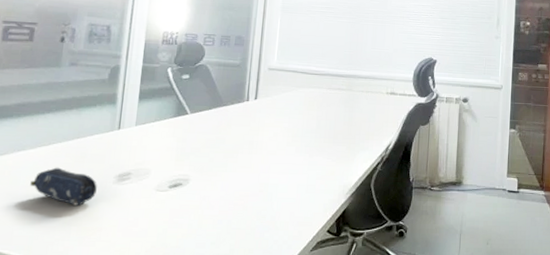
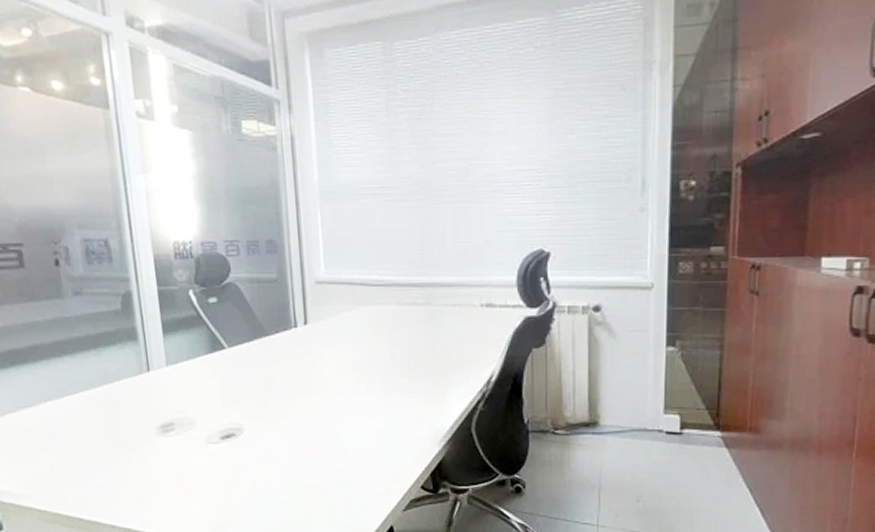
pencil case: present [30,167,97,206] -> none [67,419,141,462]

